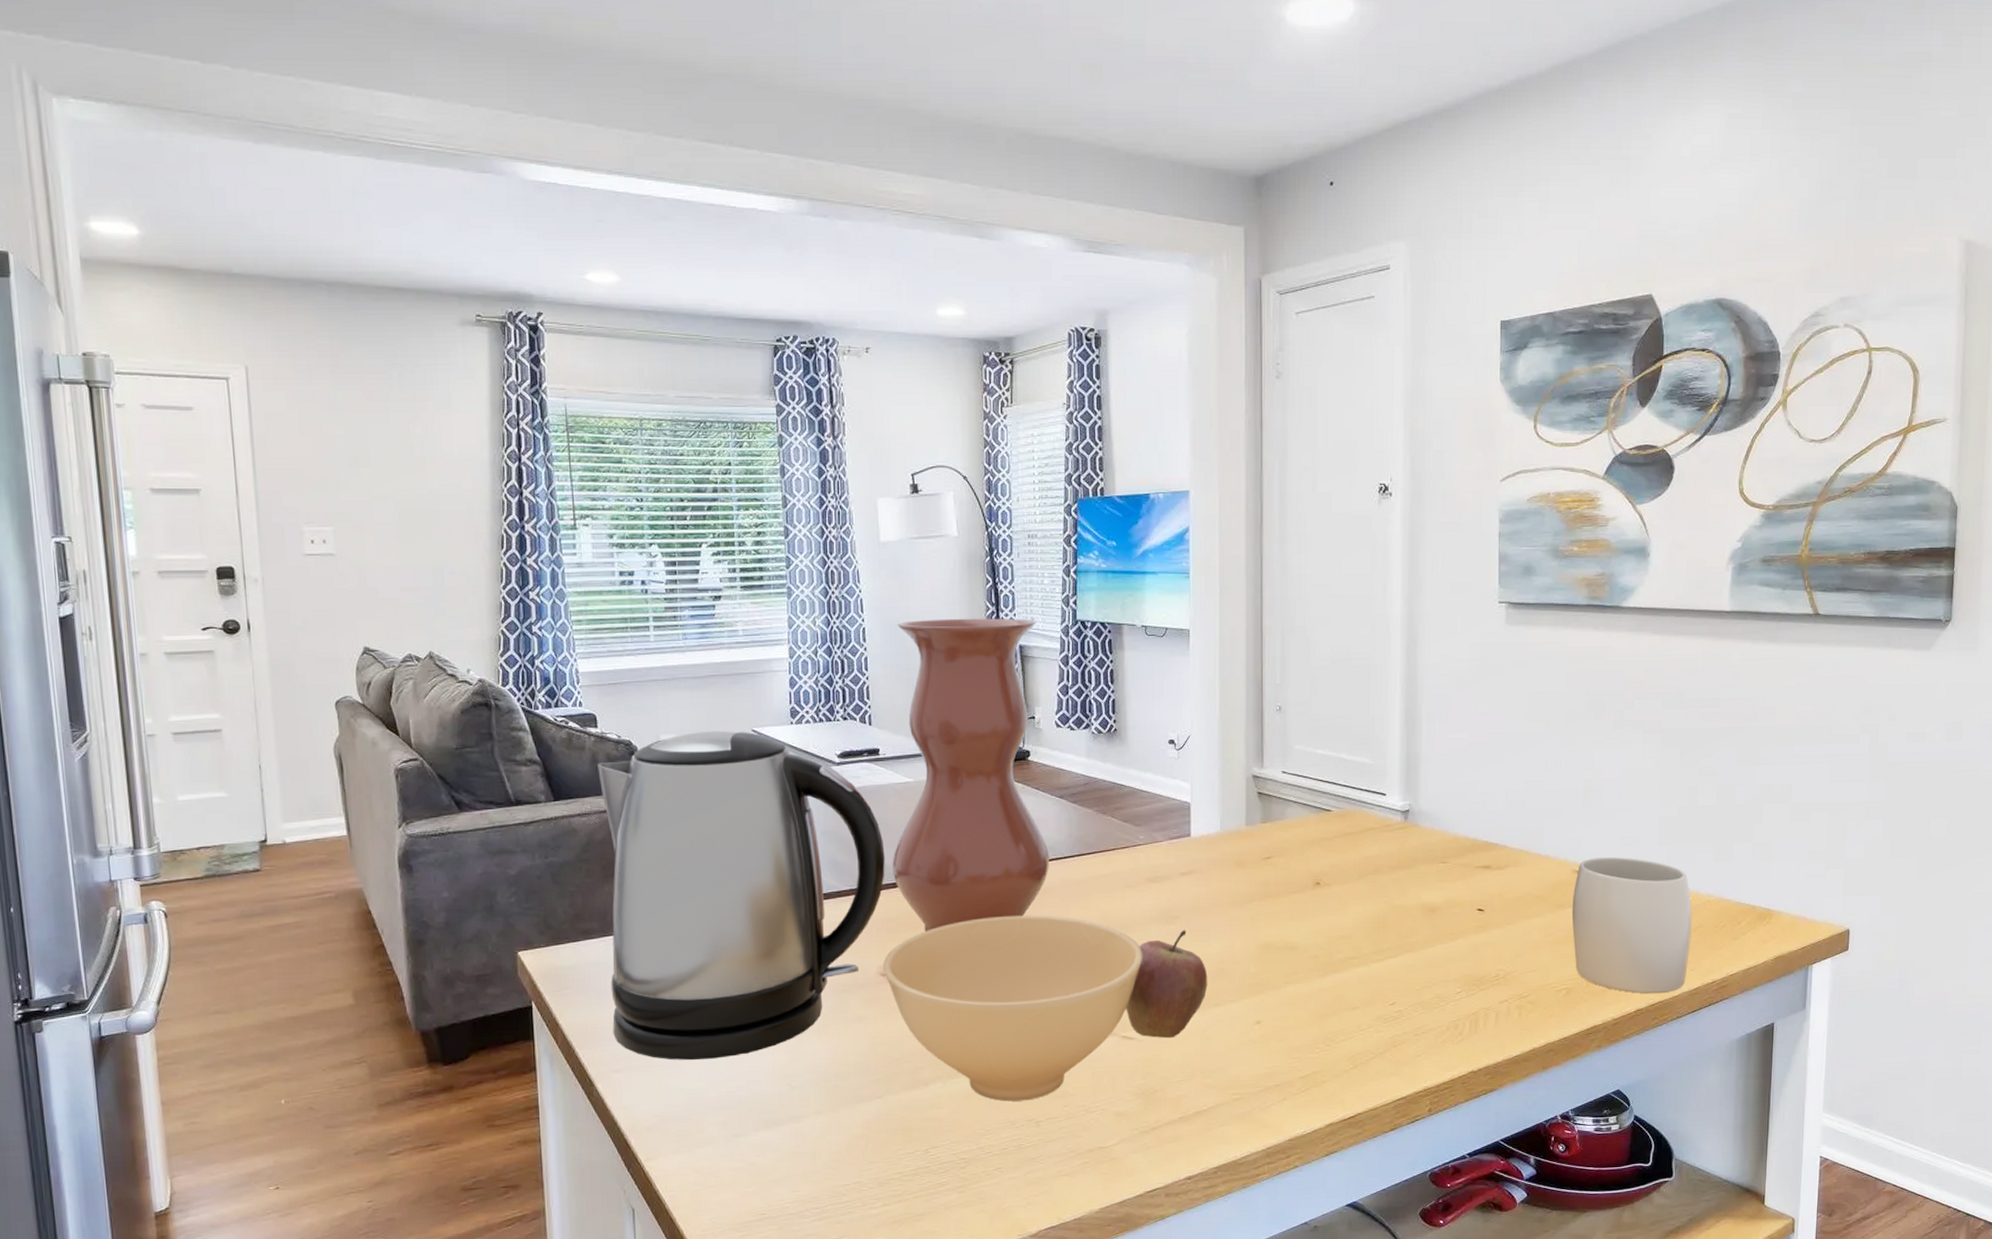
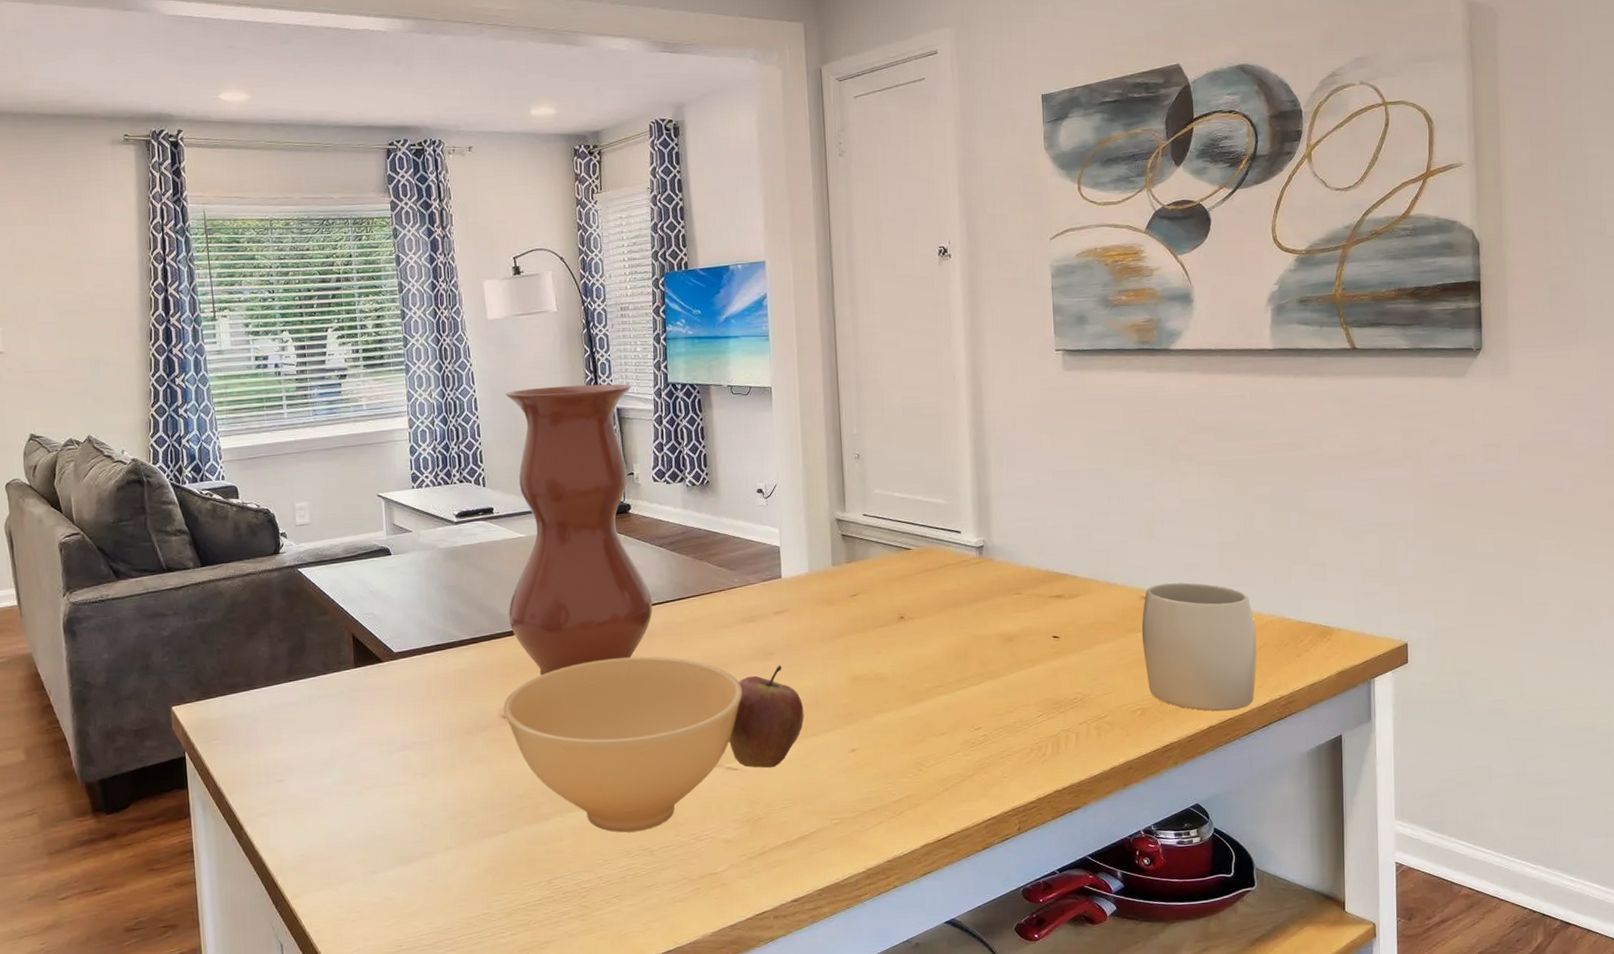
kettle: present [597,730,885,1061] -> none [240,496,503,803]

